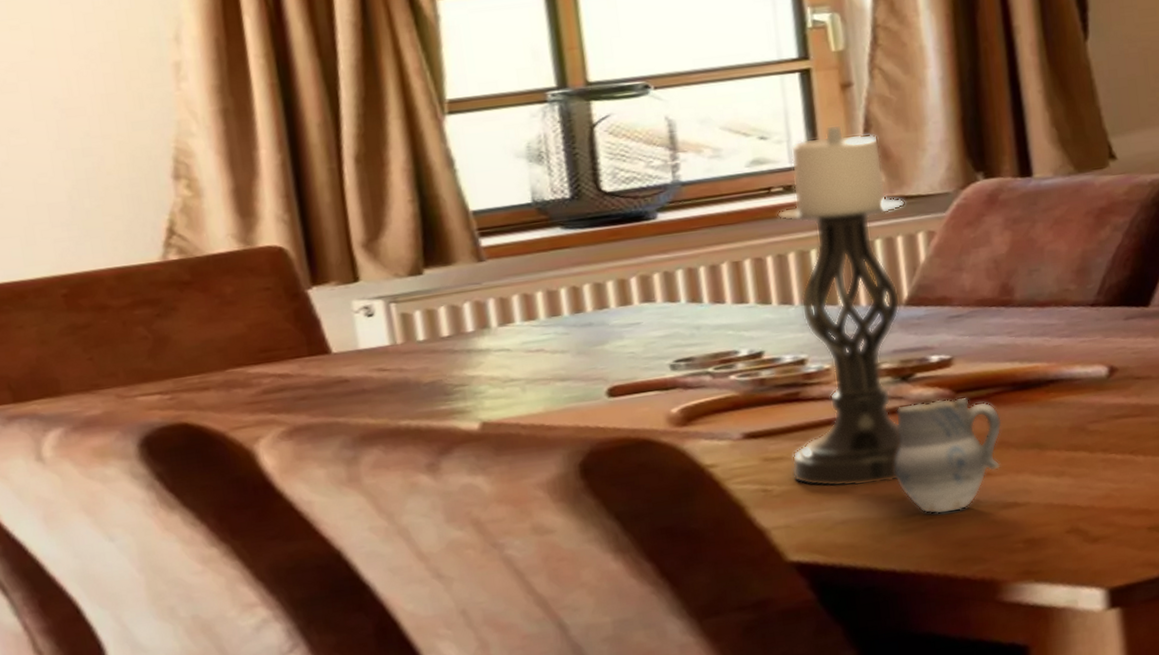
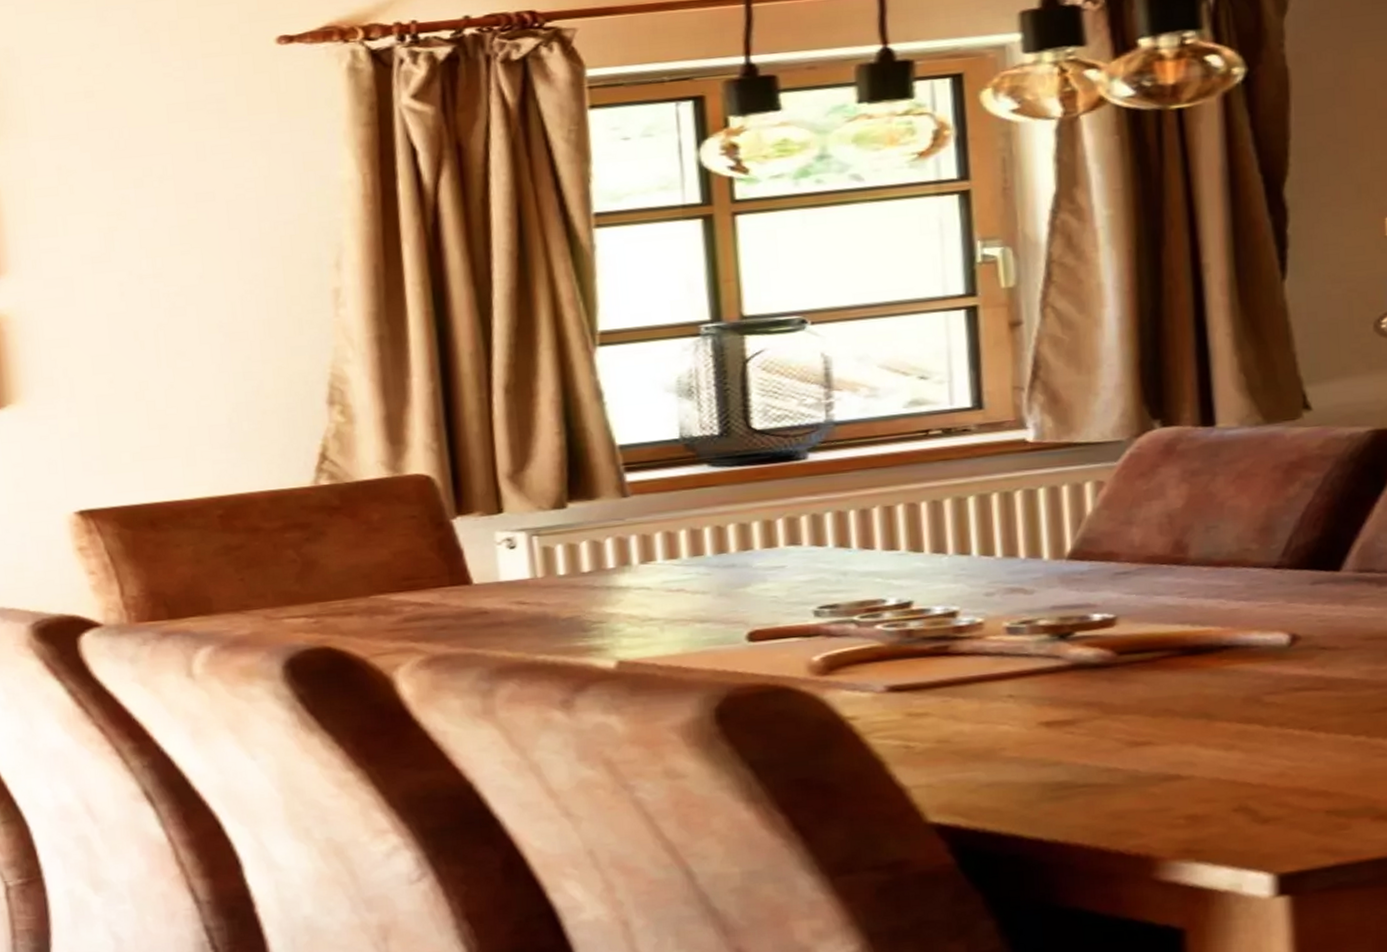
candle holder: present [777,124,905,488] -> none [934,365,1073,749]
cup: present [894,398,1002,515] -> none [1047,660,1168,783]

